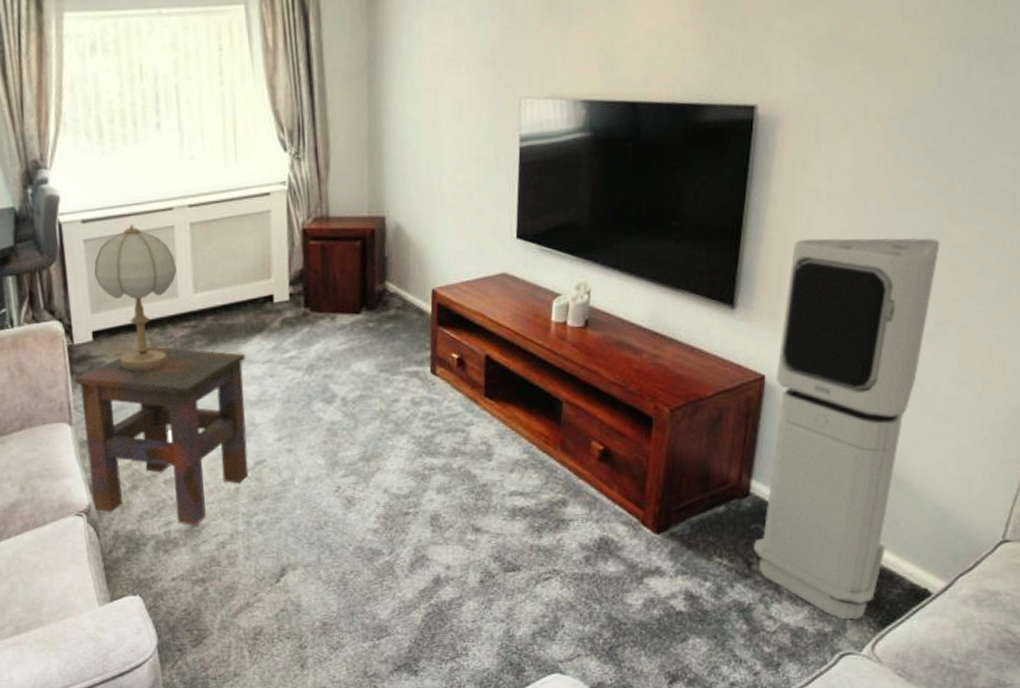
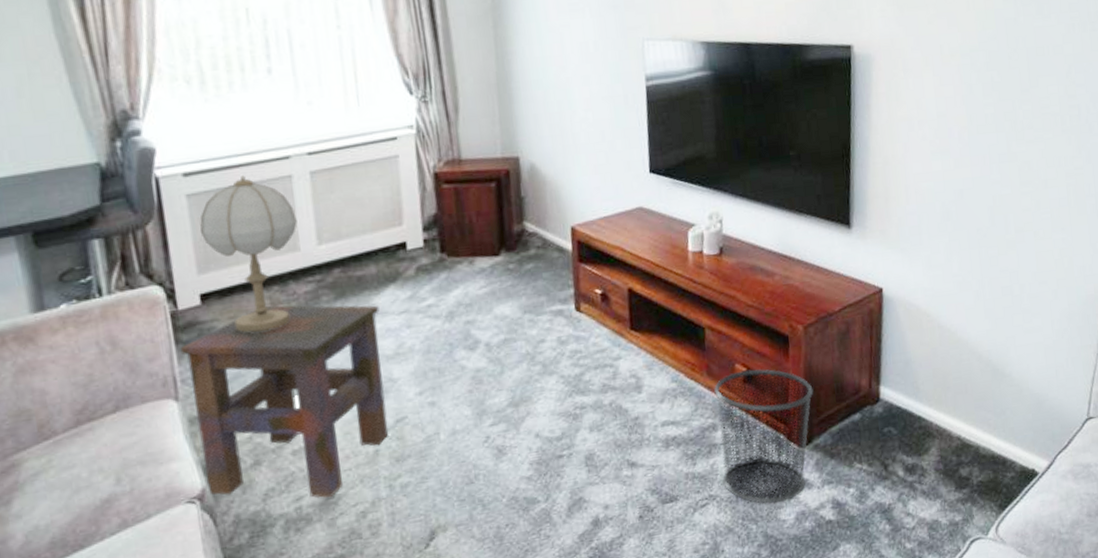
waste bin: none [567,448,675,587] -> present [714,369,814,504]
air purifier: present [753,237,941,619] -> none [887,157,1012,507]

